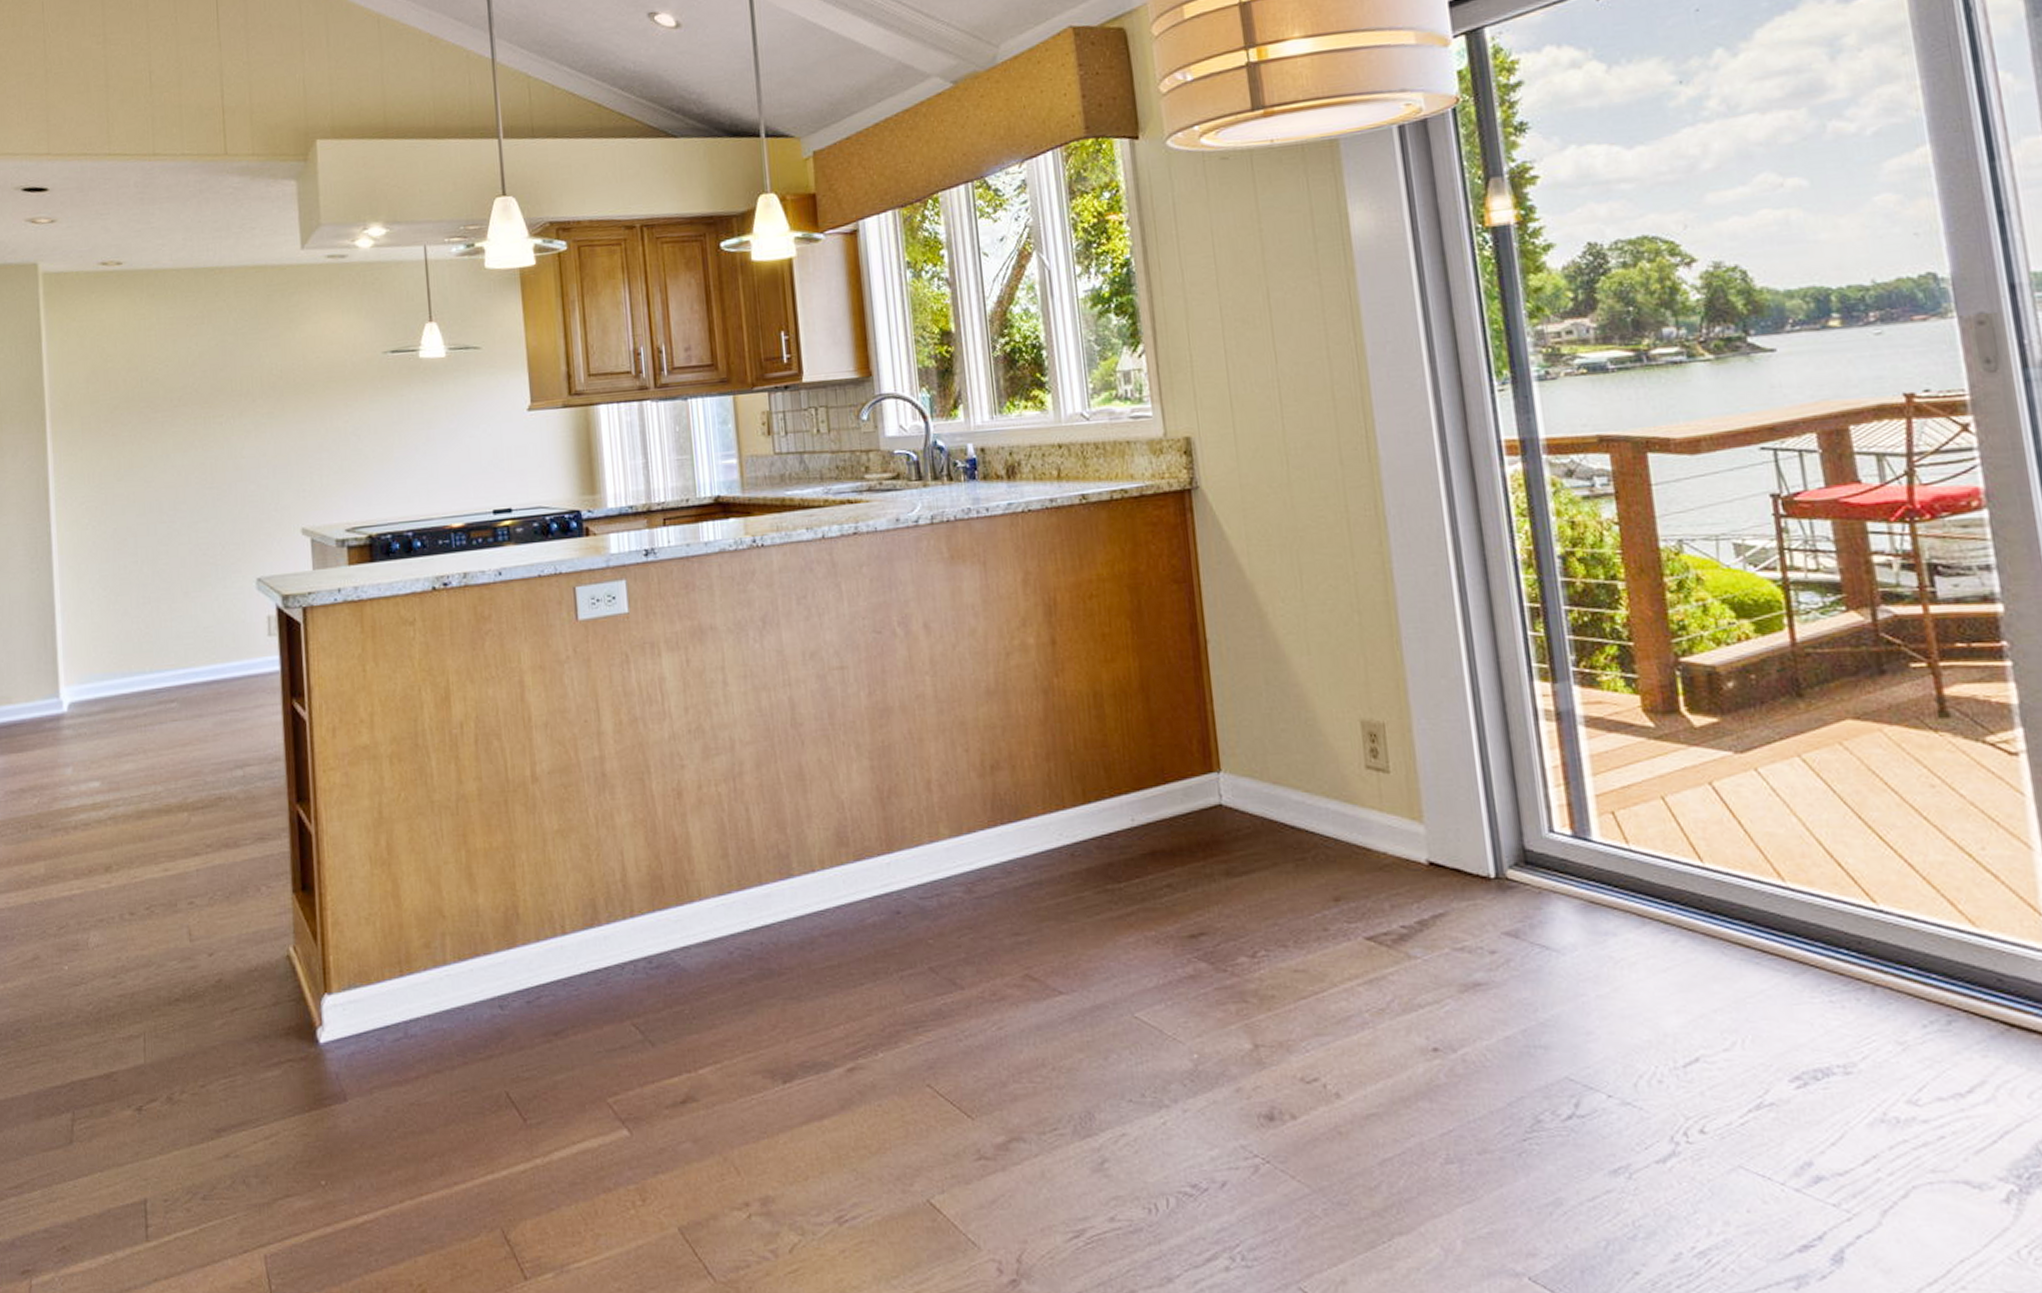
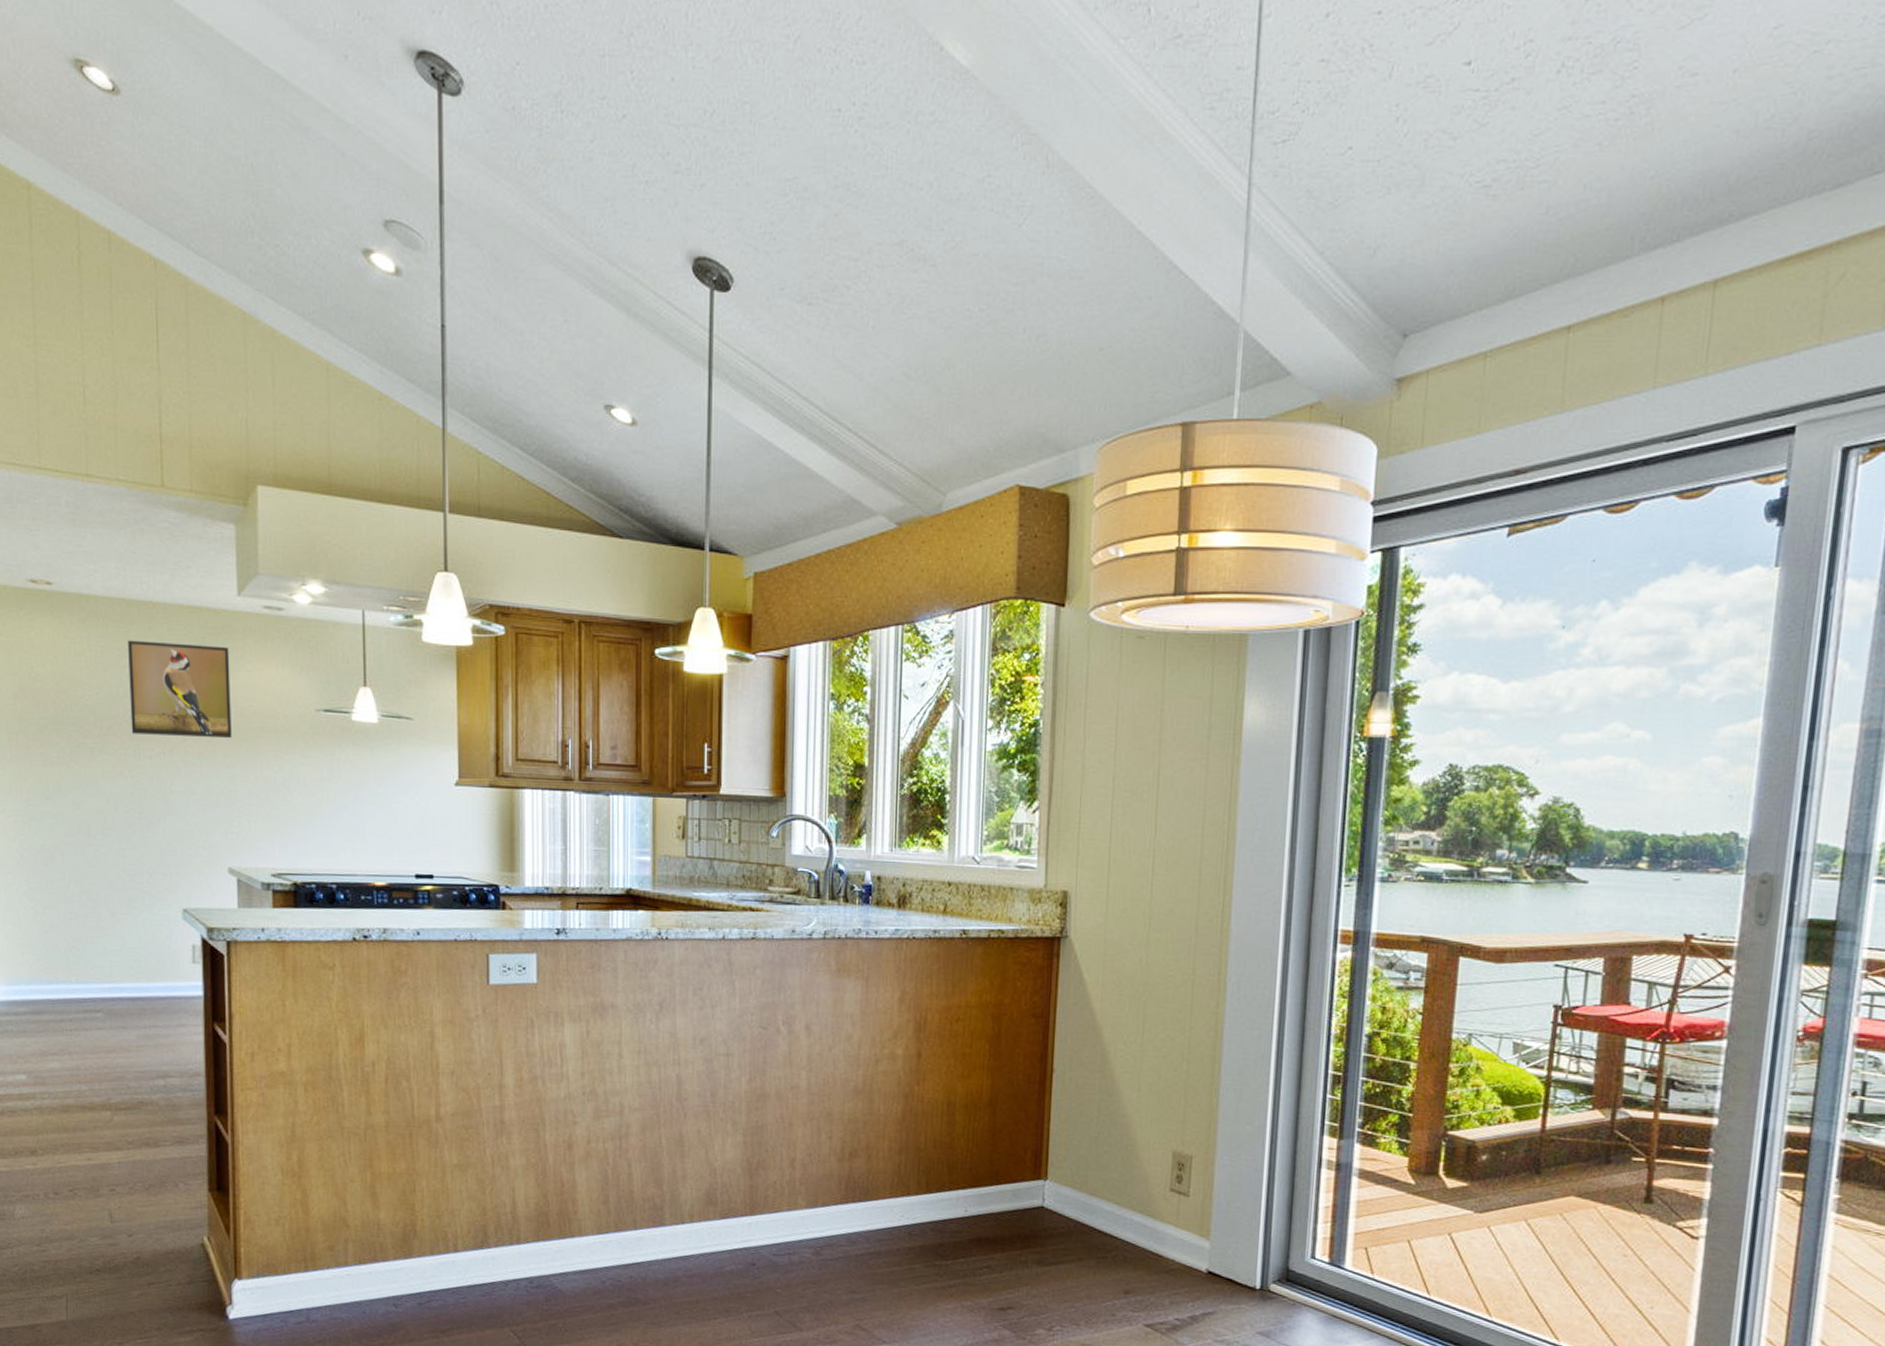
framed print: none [196,301,300,402] -> present [128,640,232,738]

